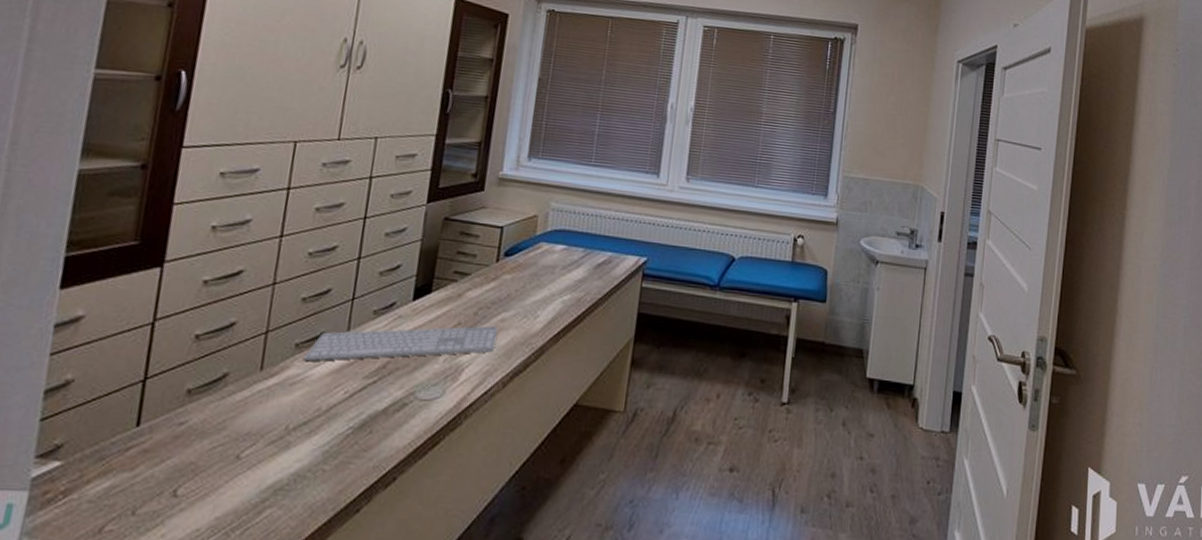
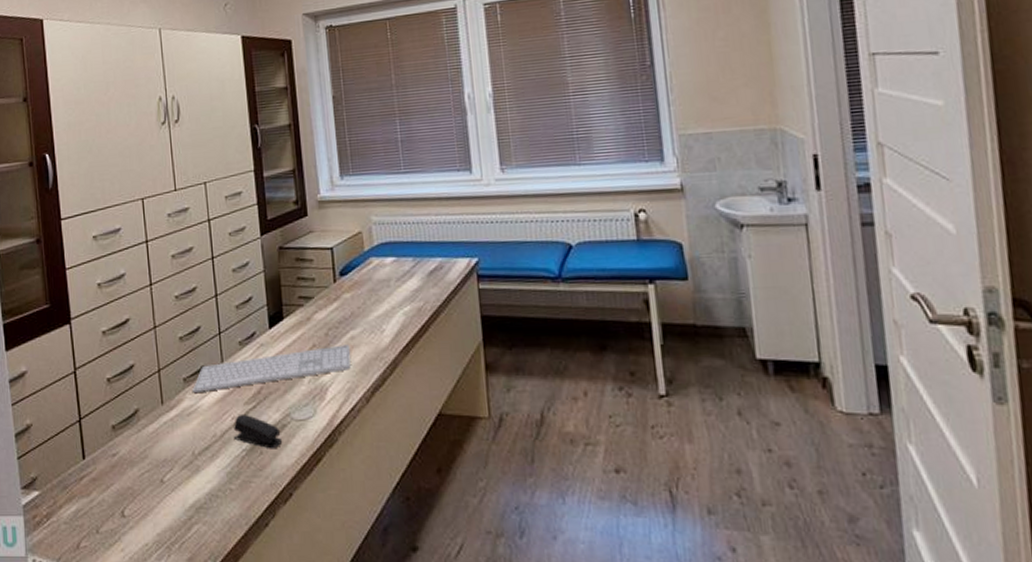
stapler: none [341,388,400,429] -> present [233,413,283,449]

